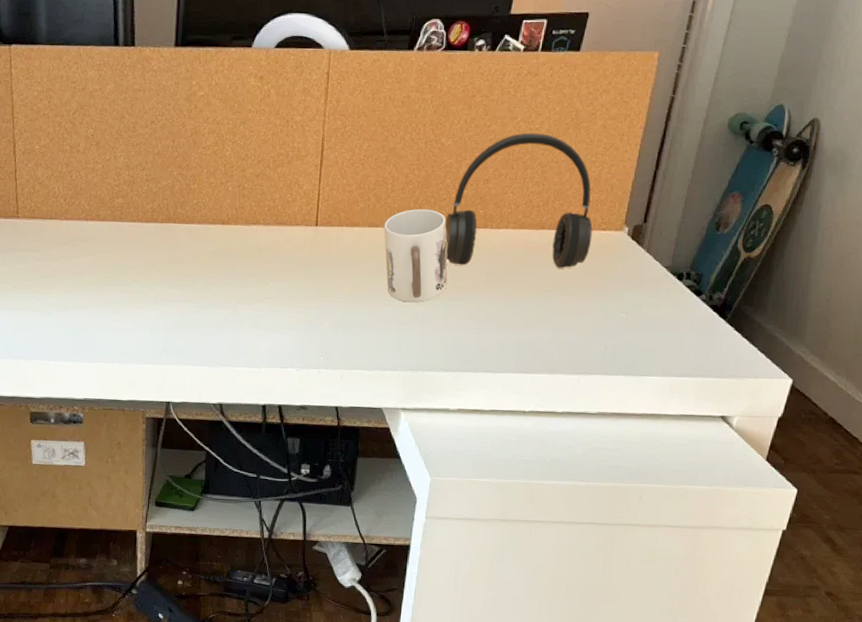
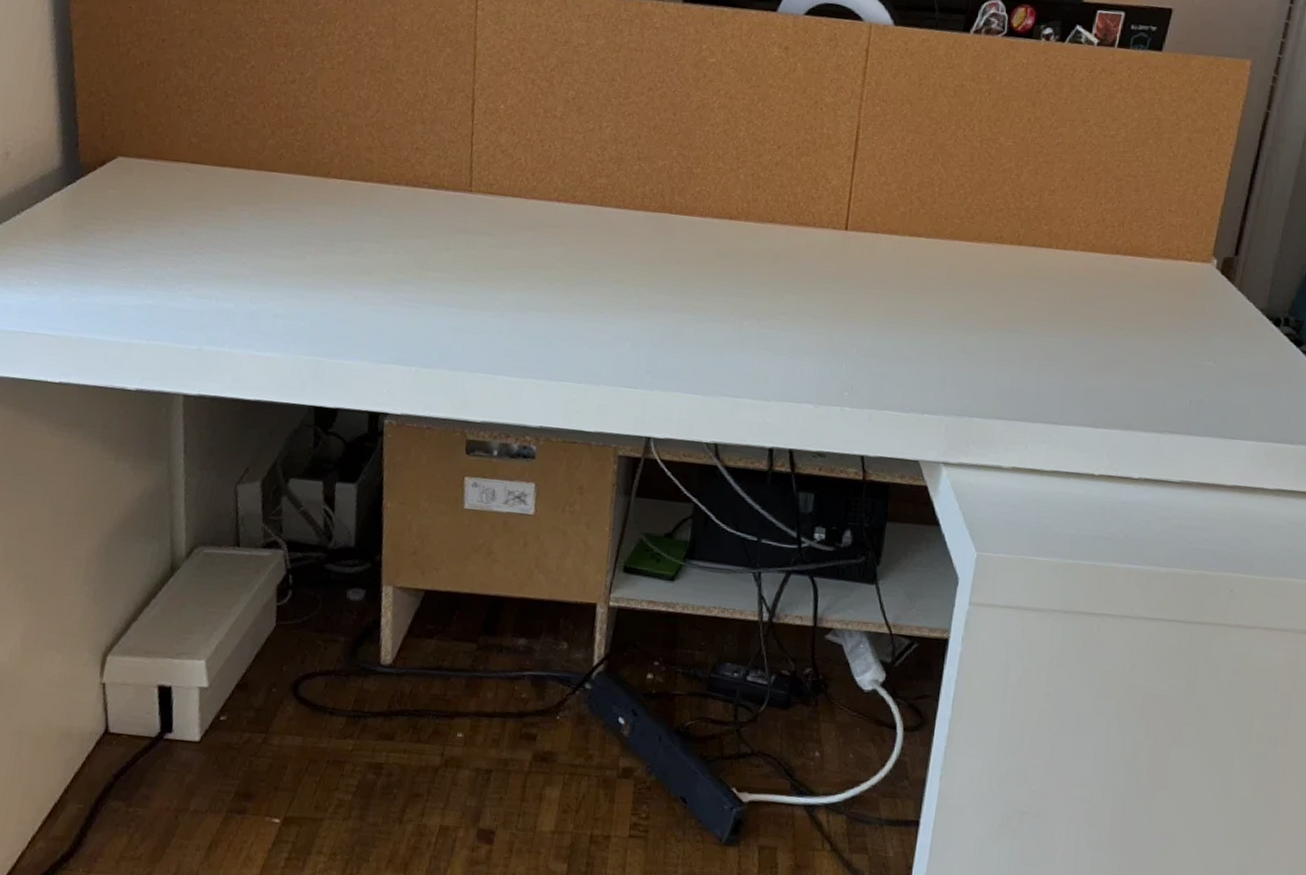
mug: present [384,209,448,303] -> none [928,218,1004,332]
headphones: present [445,132,593,268] -> none [1001,139,1176,303]

